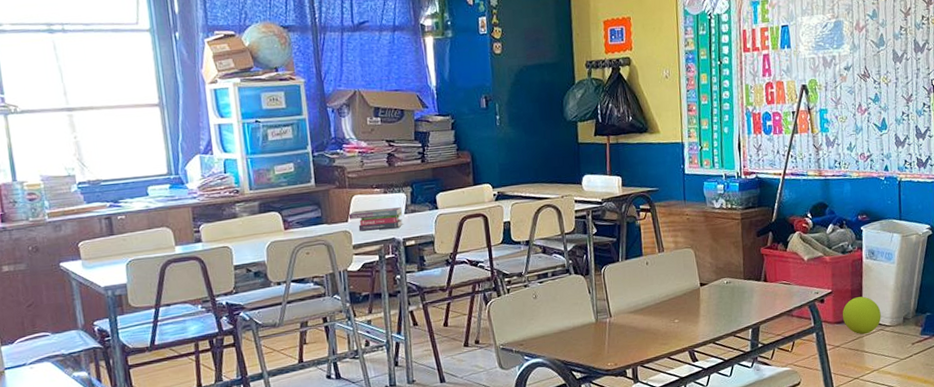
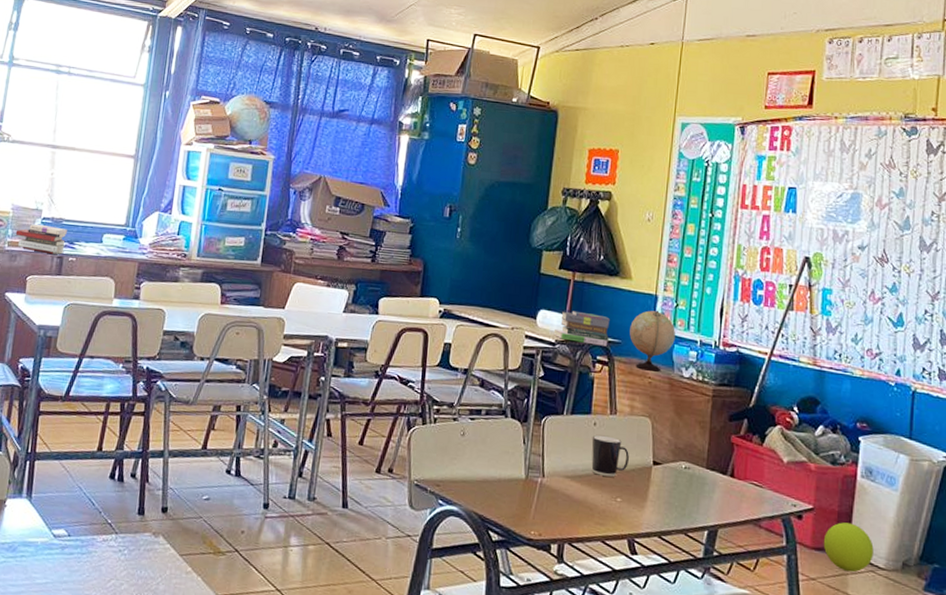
books: none [52,189,111,218] -> present [15,224,67,255]
books: present [348,207,403,232] -> none [286,298,342,326]
books: none [599,169,648,198] -> present [553,310,610,346]
mug: none [646,271,680,305] -> present [591,435,629,477]
globe: none [664,155,704,209] -> present [629,310,675,372]

